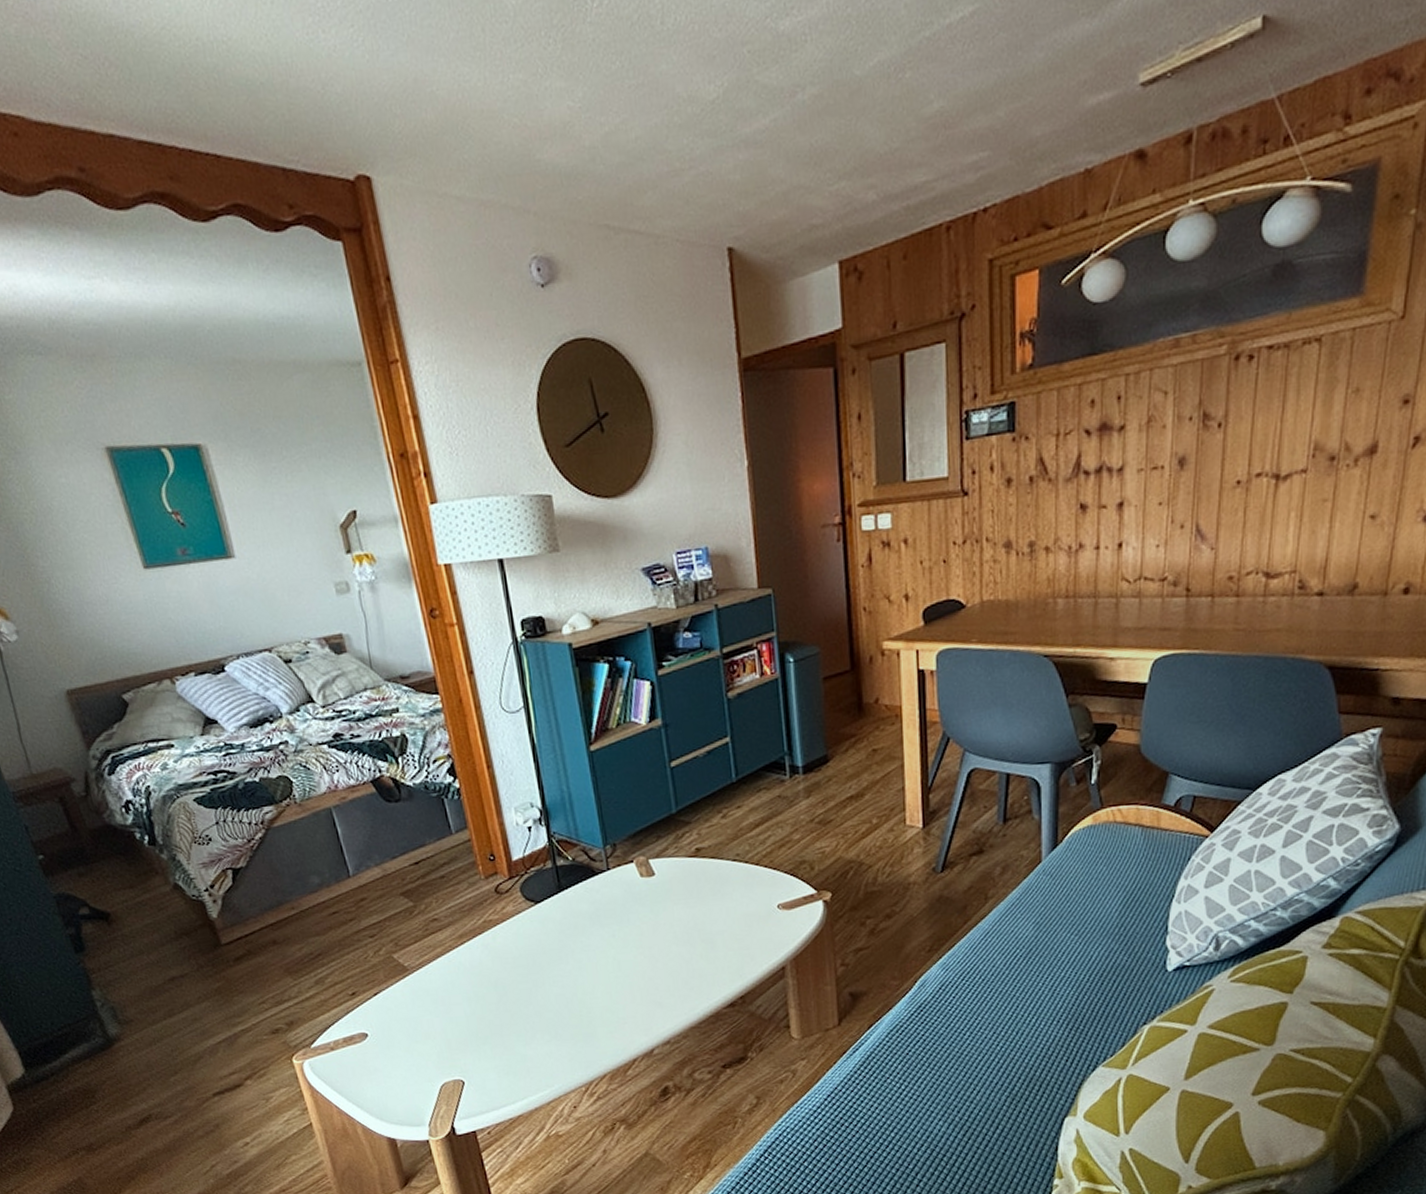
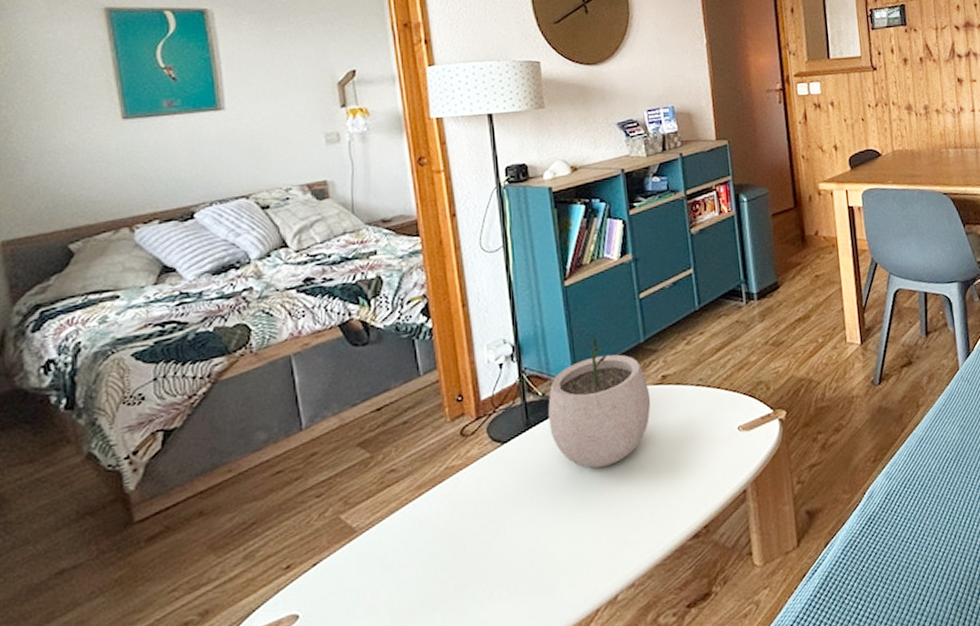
plant pot: none [578,804,684,933] -> present [548,336,651,469]

